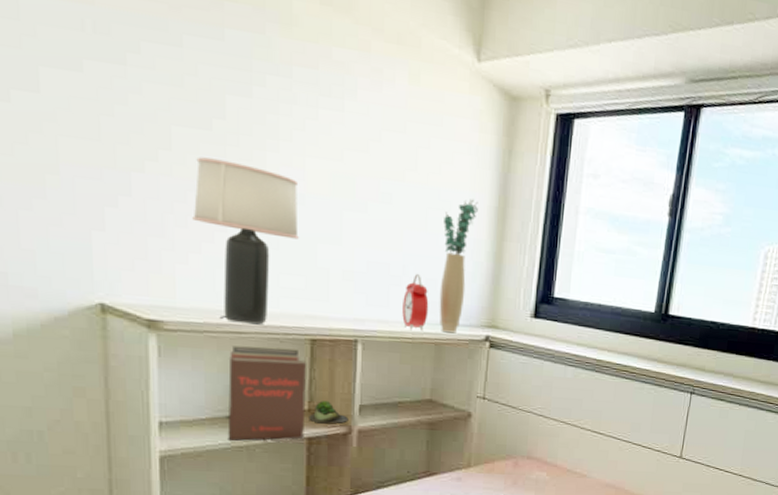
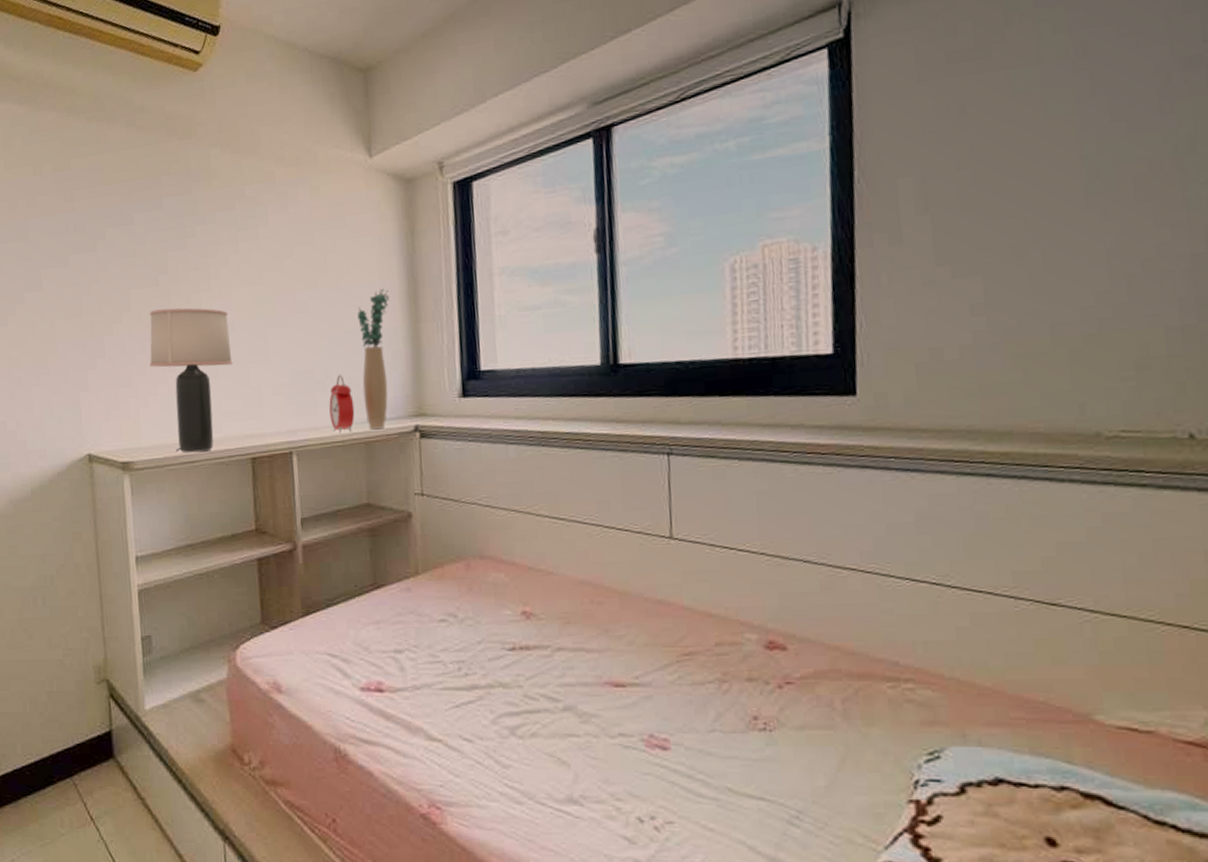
books: present [227,344,307,441] -> none [186,470,255,568]
succulent plant: present [309,401,349,424] -> none [256,518,293,542]

